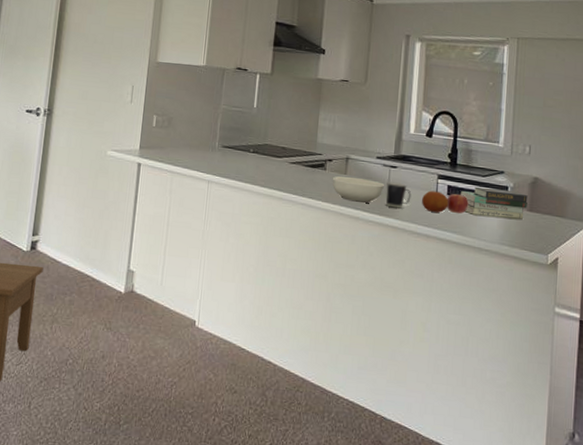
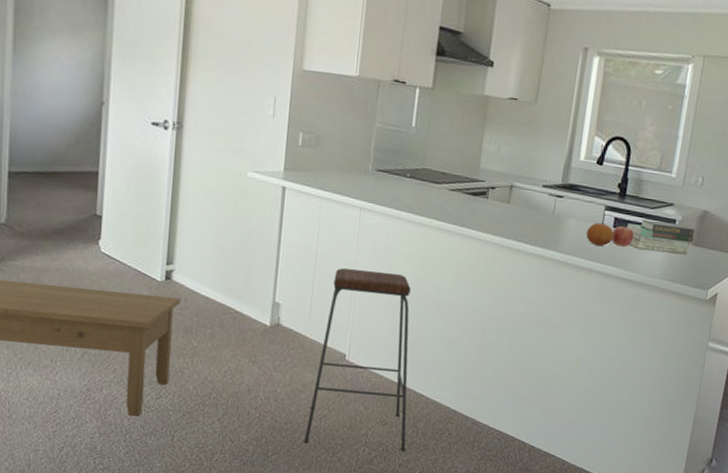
bar stool: none [154,236,257,422] -> present [303,267,411,452]
bowl: present [332,176,385,204] -> none [494,205,550,235]
mug: present [385,182,412,208] -> none [548,212,577,241]

